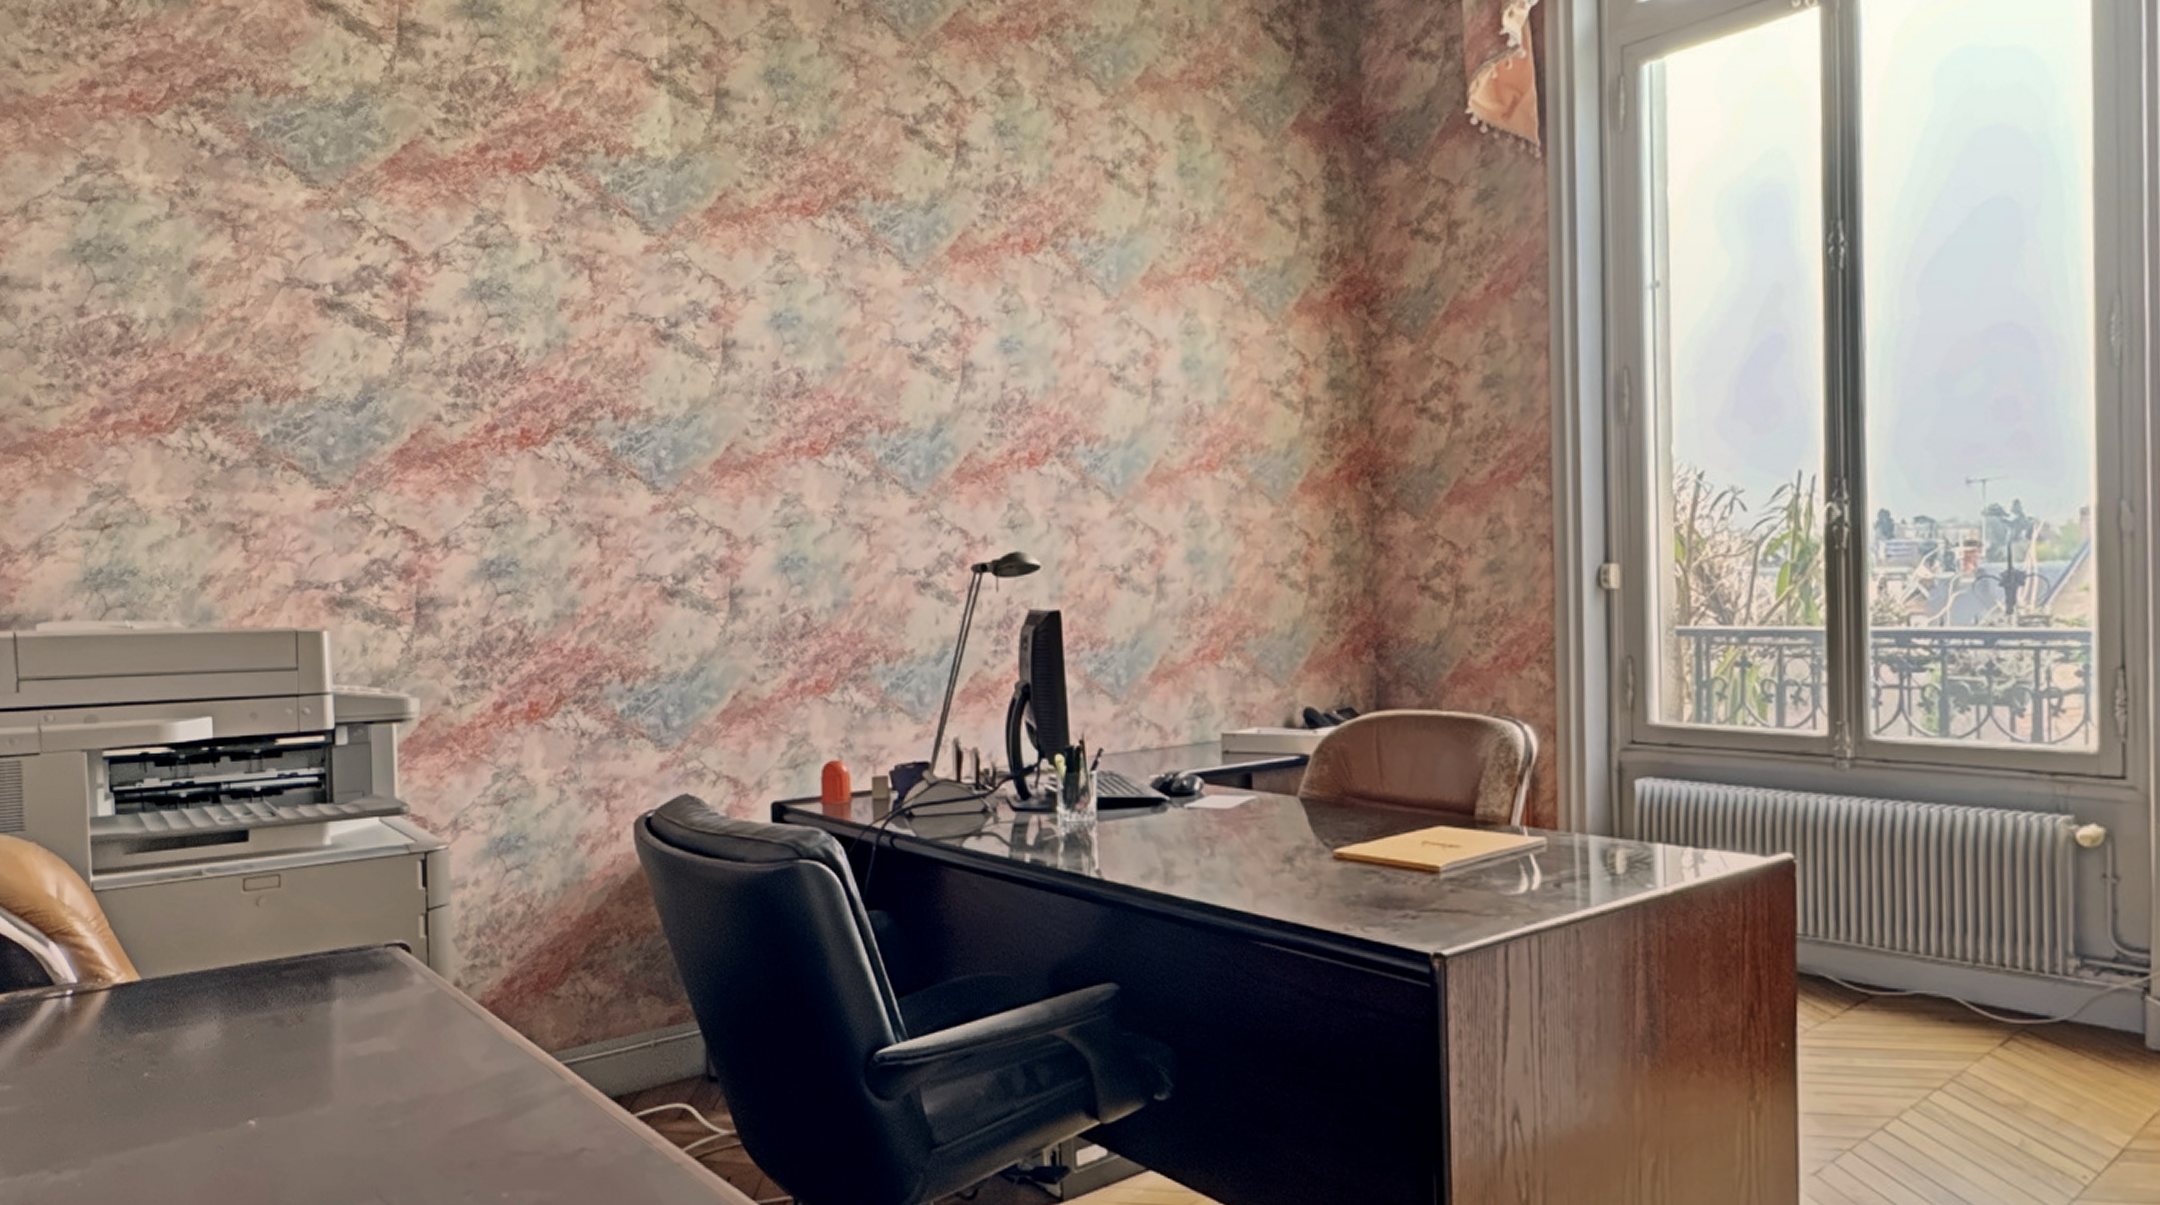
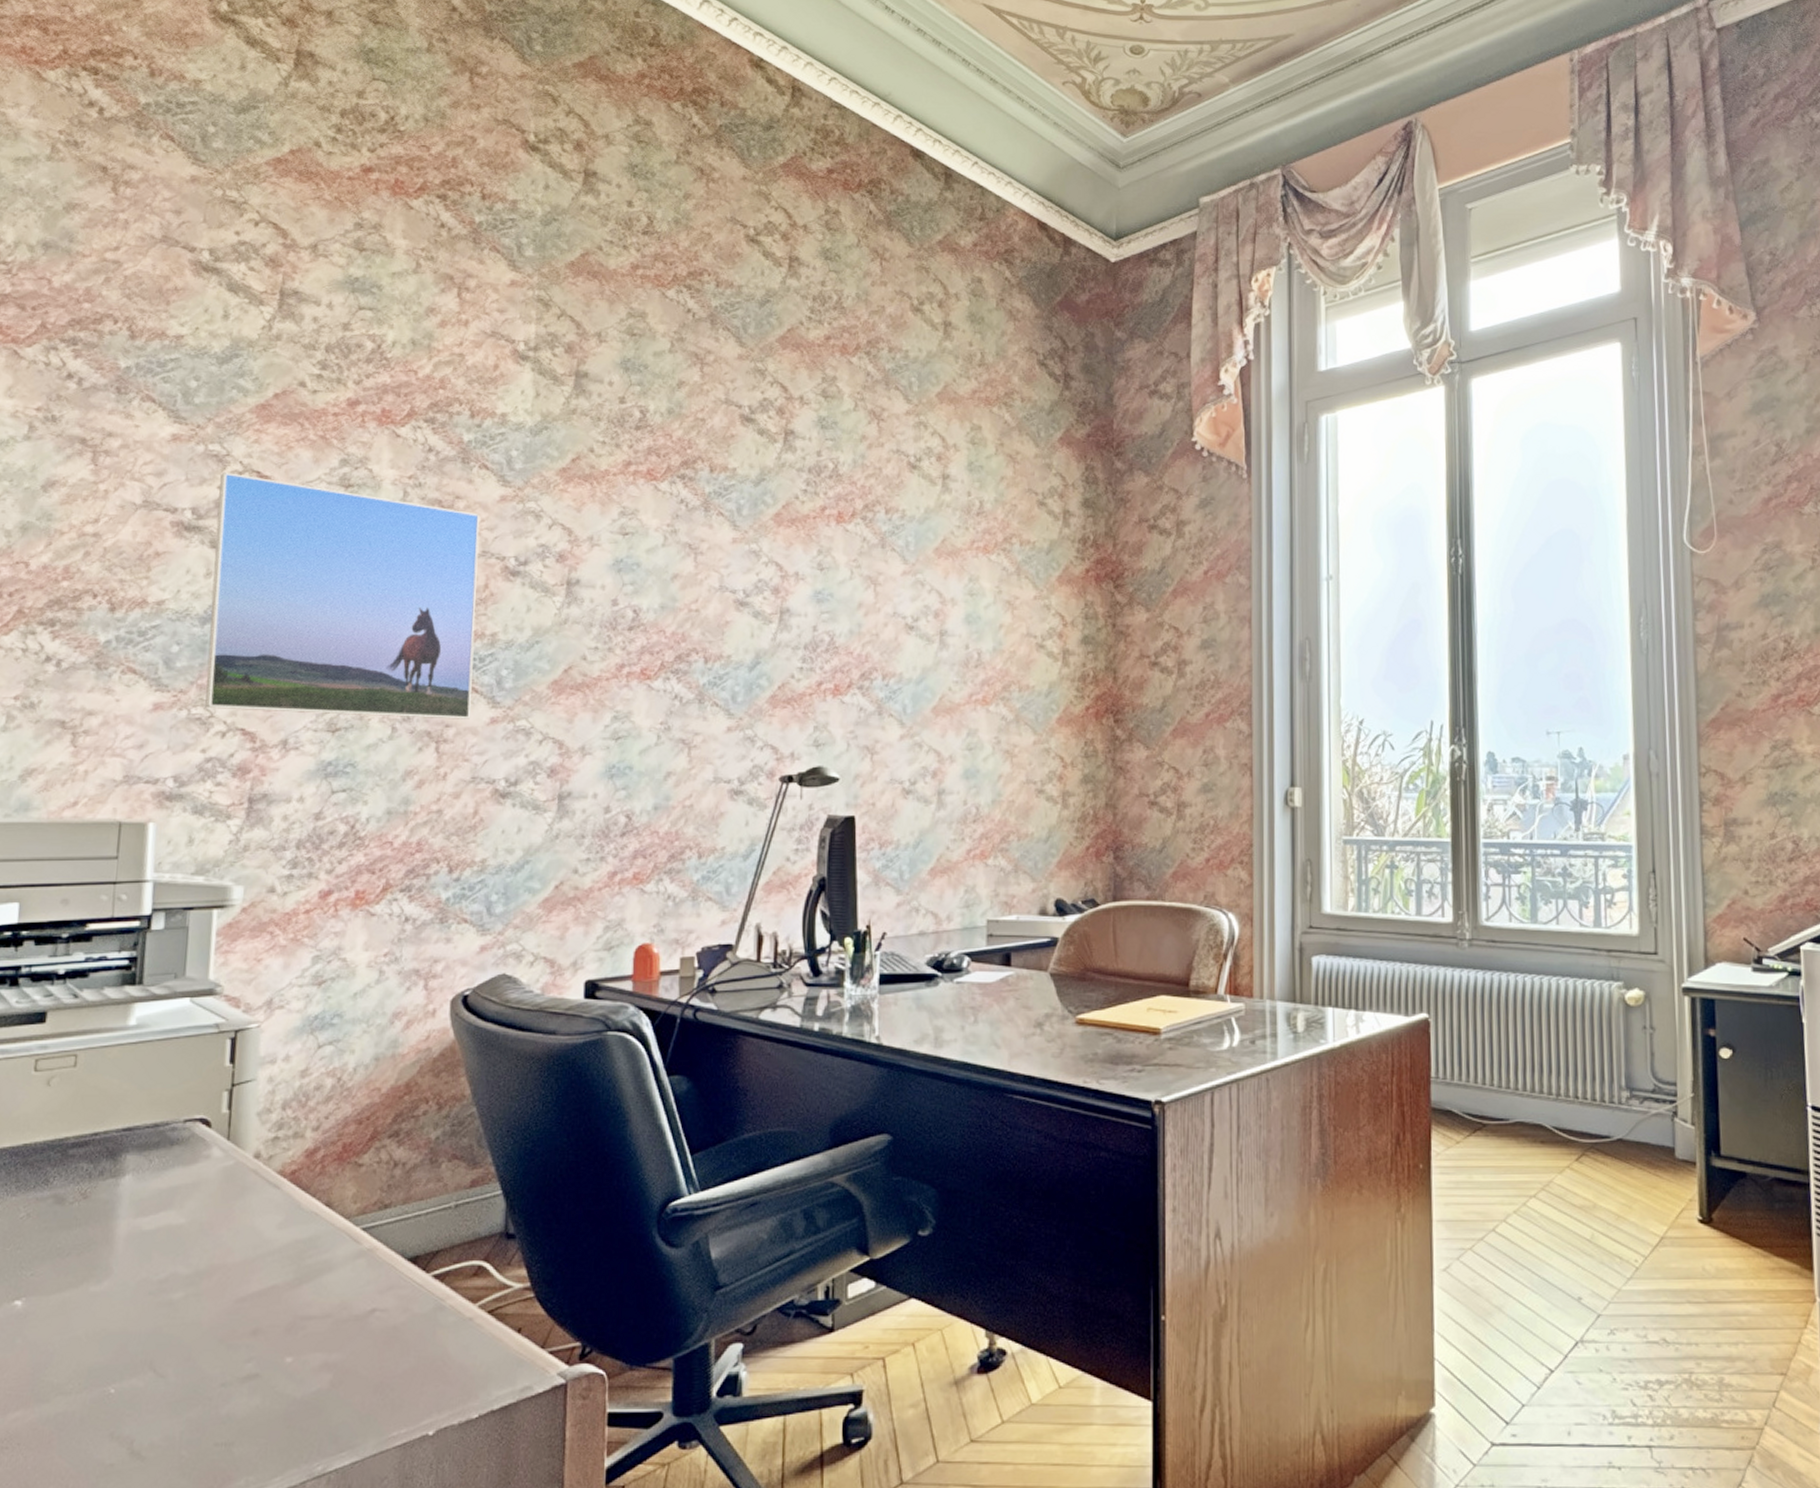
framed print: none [357,239,632,509] -> present [205,472,480,719]

